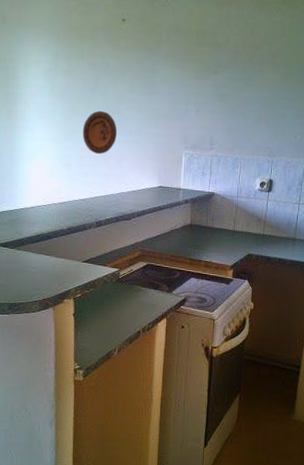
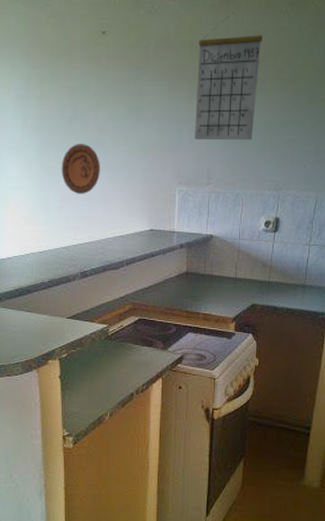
calendar: none [200,8,259,113] -> present [195,12,262,141]

